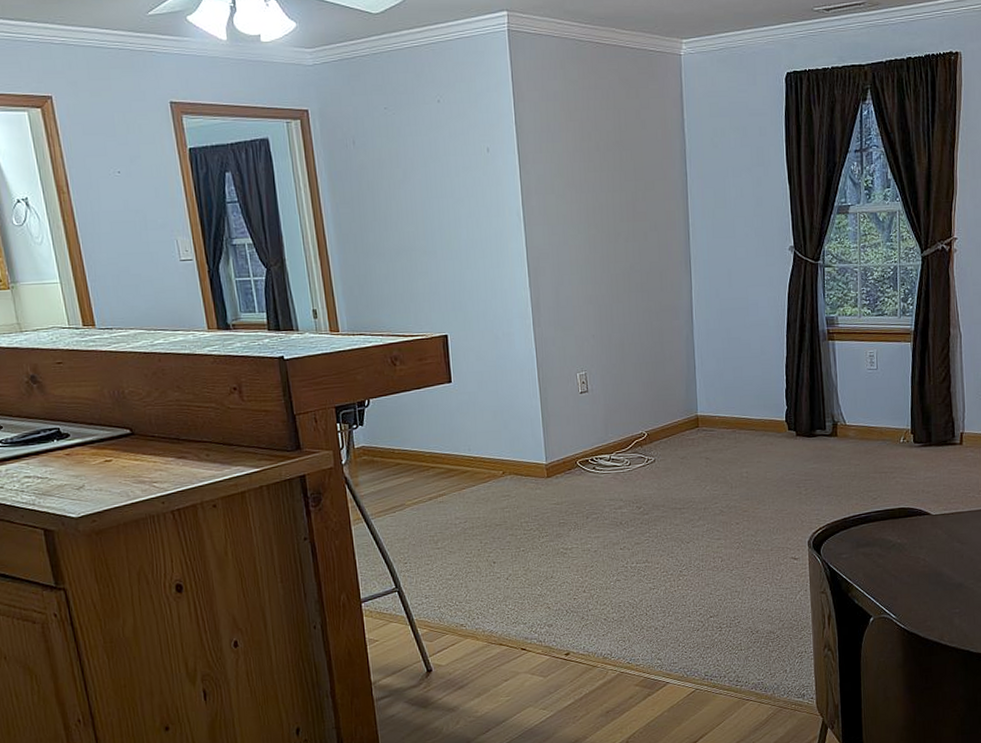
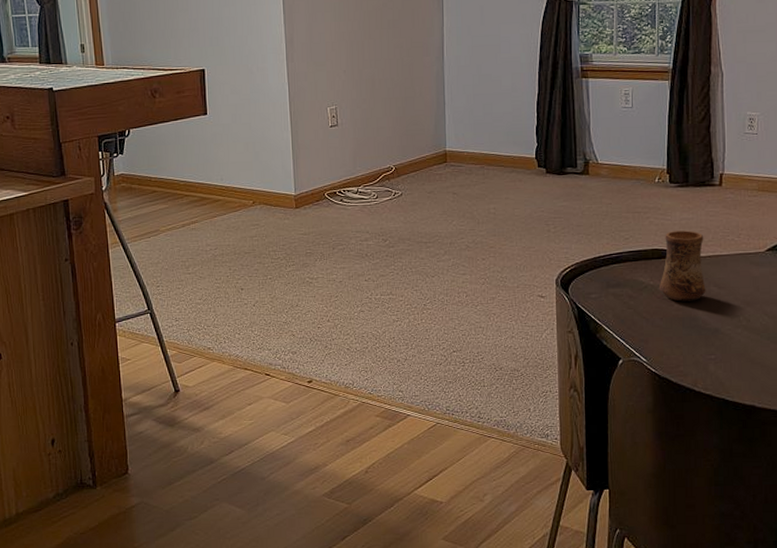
cup: none [906,489,950,558] -> present [658,230,706,302]

